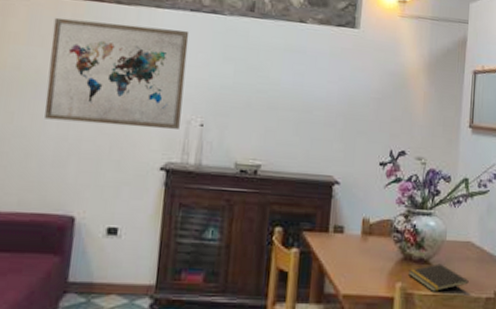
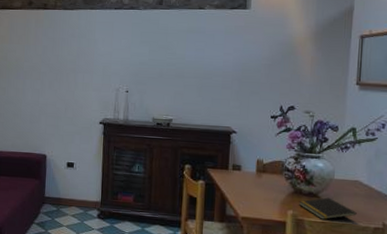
wall art: present [44,17,190,129] -> none [23,23,115,95]

